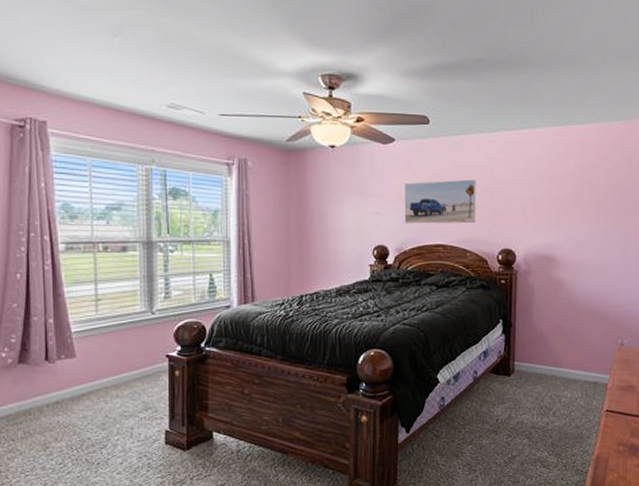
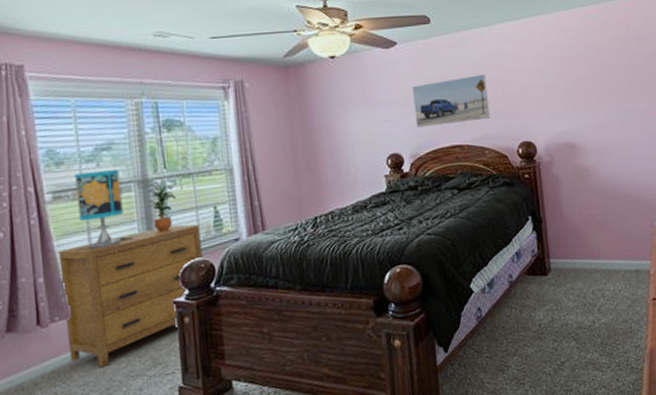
dresser: none [68,286,196,405] -> present [58,224,203,368]
table lamp: none [87,228,135,299] -> present [75,170,134,250]
potted plant: none [151,247,177,292] -> present [148,183,177,233]

